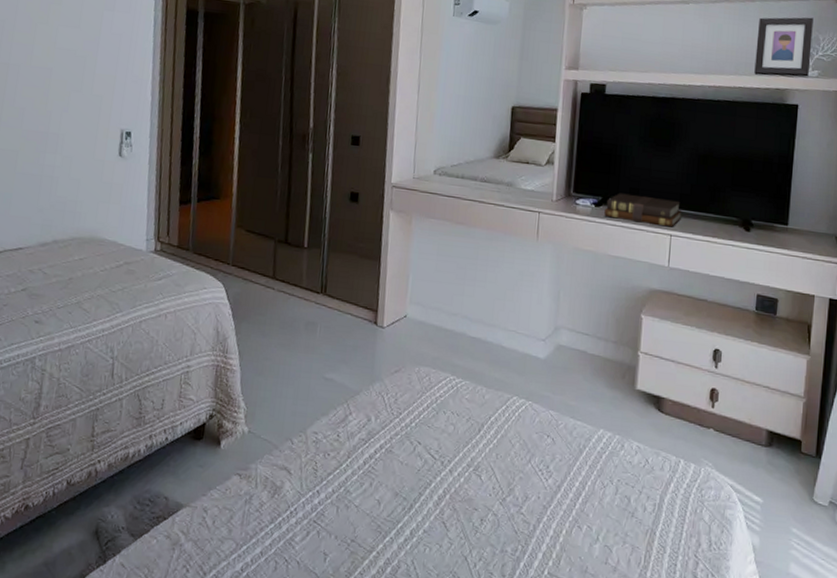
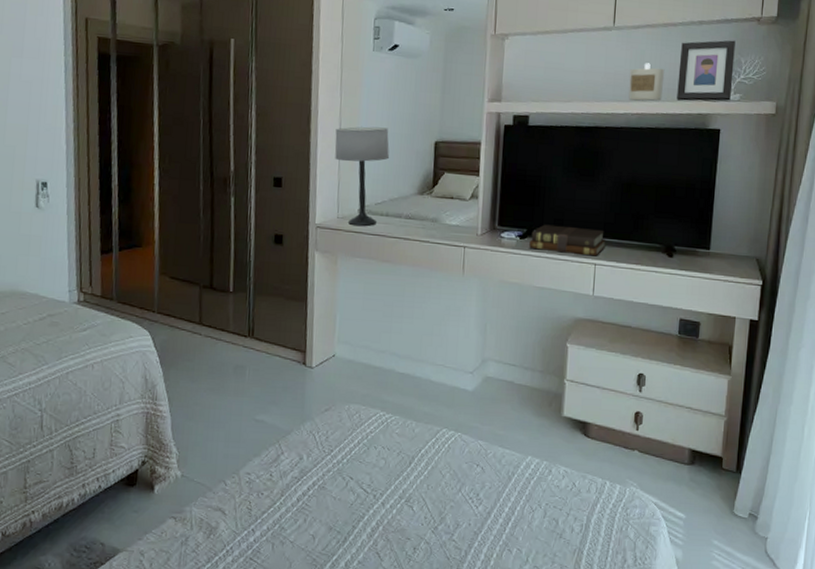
table lamp: none [412,88,467,188] -> present [334,126,390,227]
candle: none [706,37,743,75] -> present [628,63,665,102]

